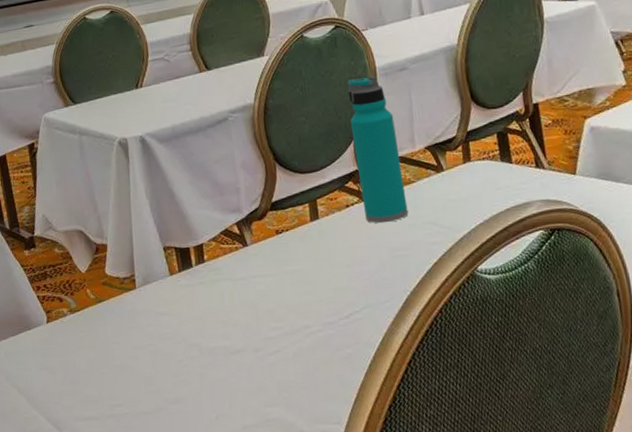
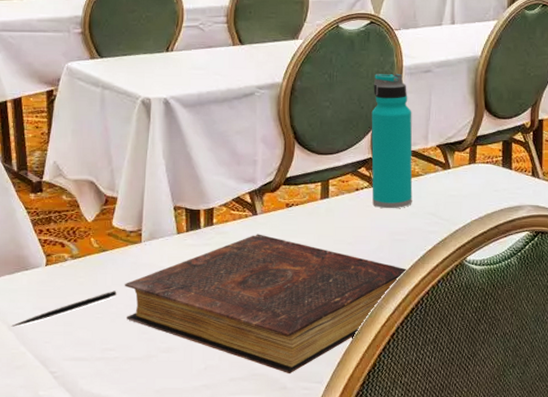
pen: none [21,342,119,390] -> present [11,291,117,327]
book: none [124,266,414,416] -> present [124,234,407,373]

